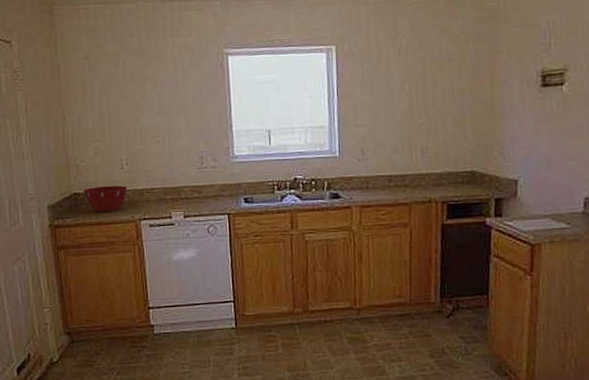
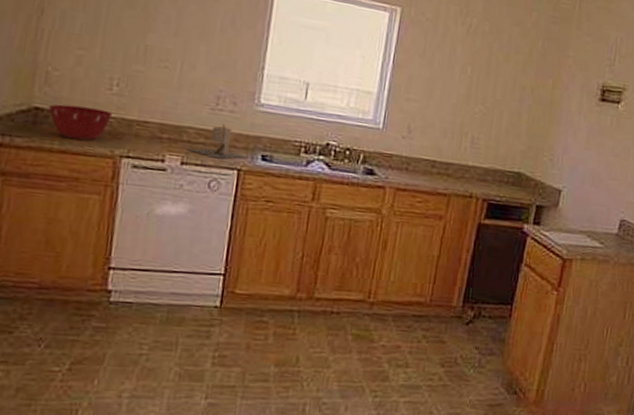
architectural model: none [187,179,233,208] -> present [188,124,247,159]

